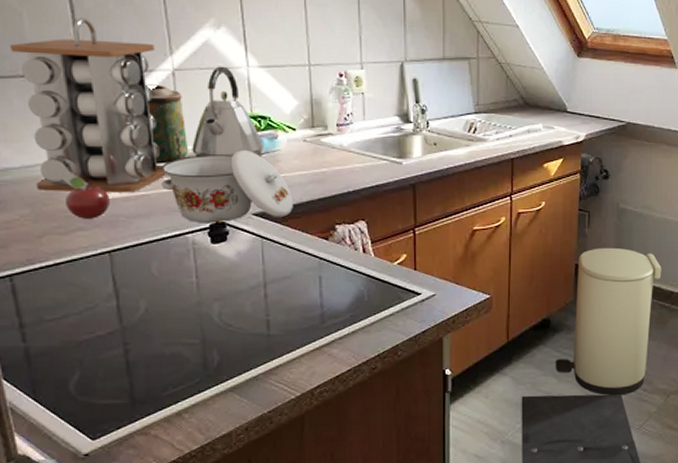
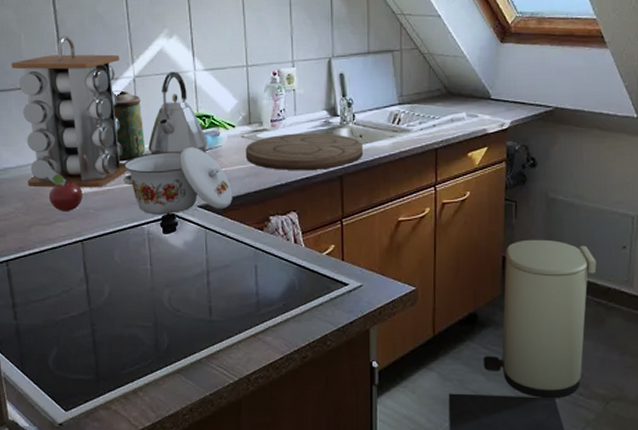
cutting board: none [308,139,437,177] -> present [245,133,363,170]

